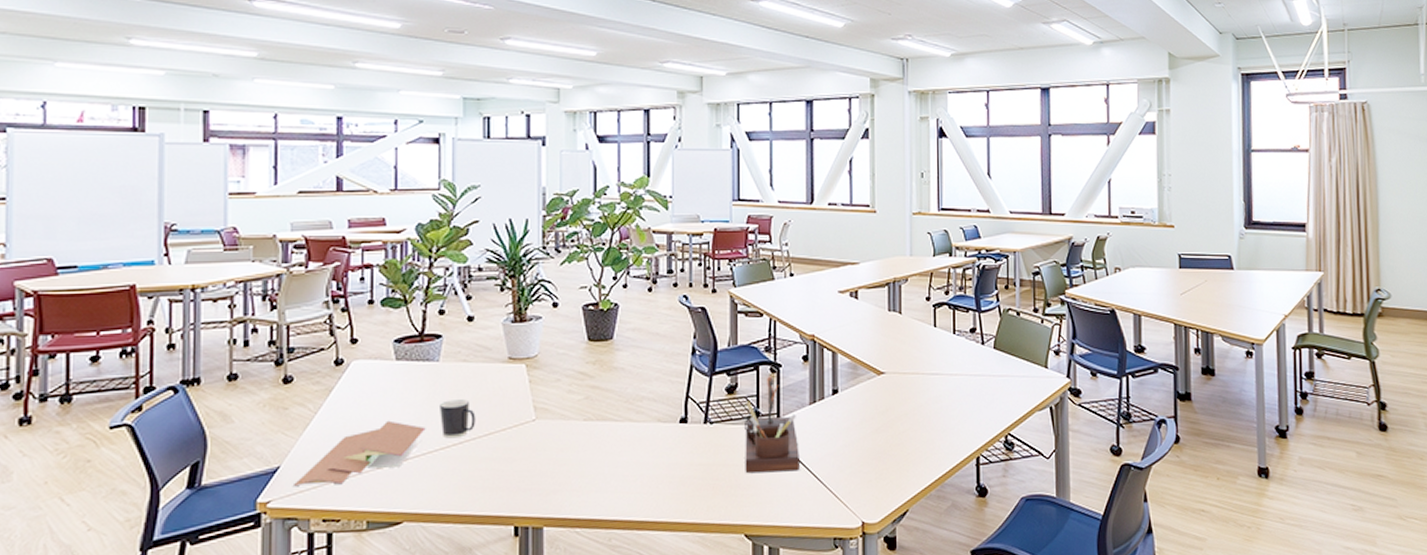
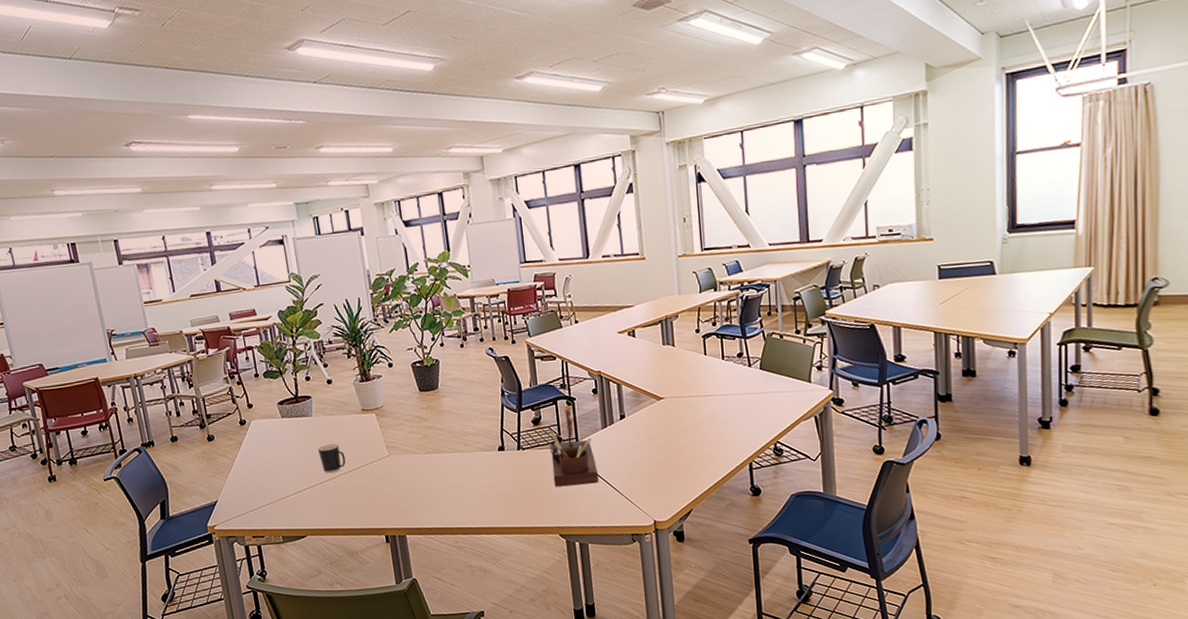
papers: present [294,420,426,487] -> none [229,463,311,515]

